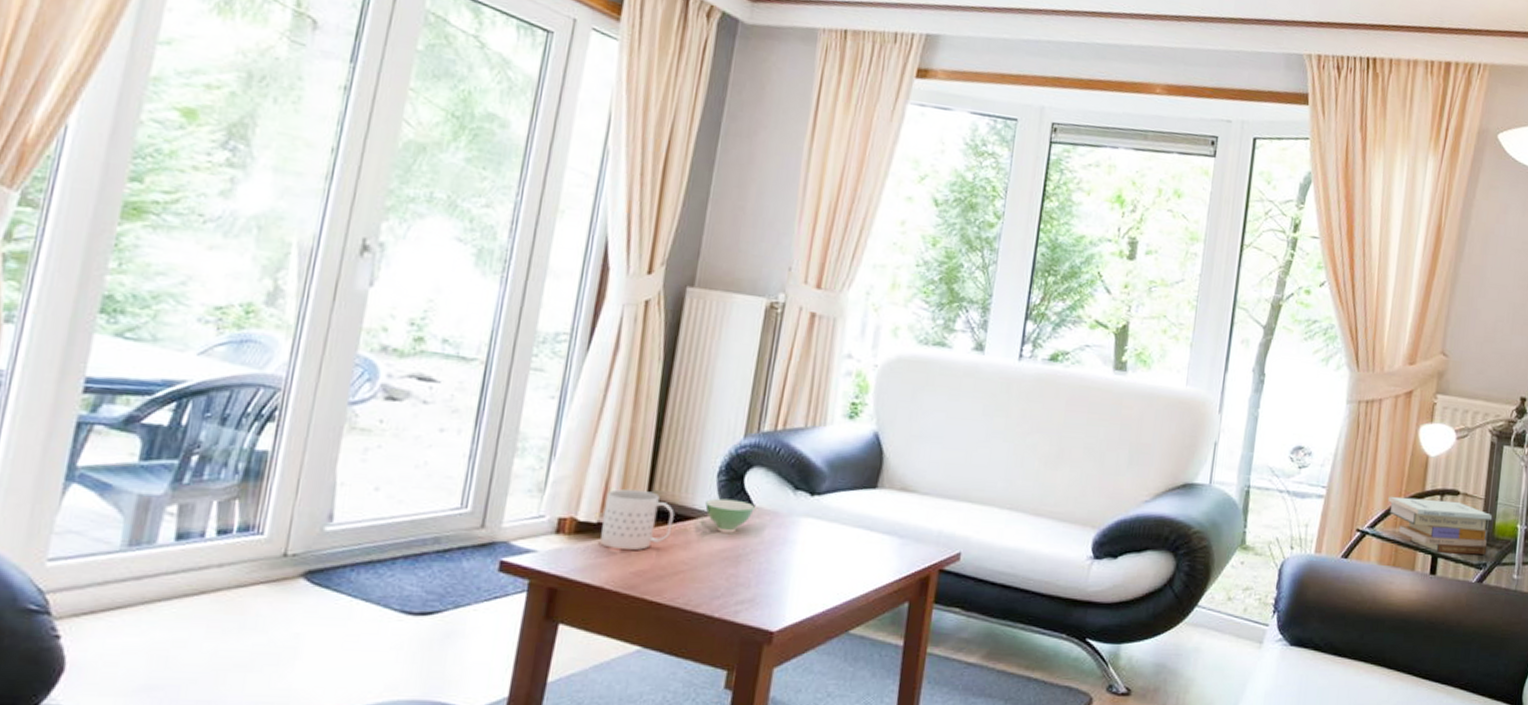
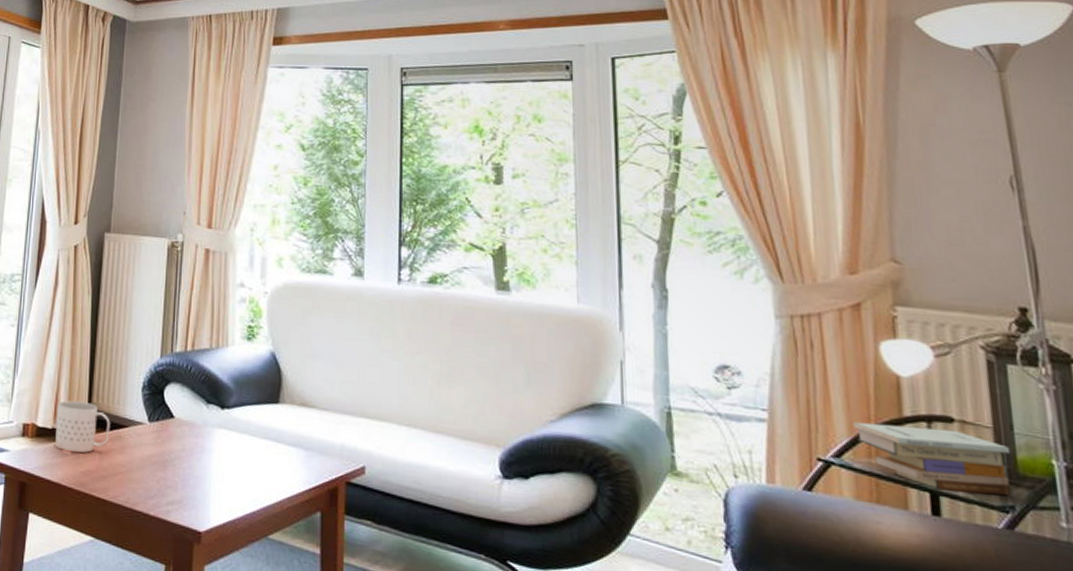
bowl: present [705,498,755,533] -> none [134,409,175,441]

